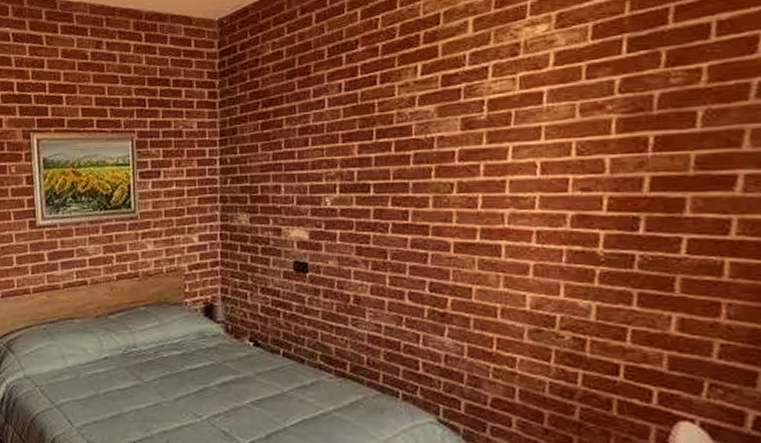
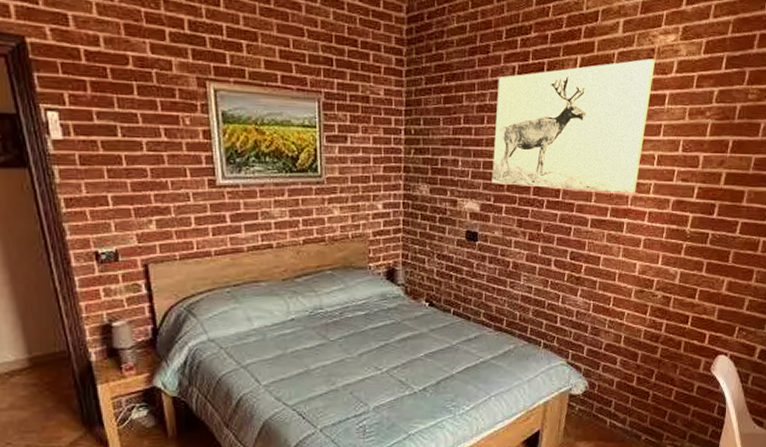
wall art: none [321,54,523,211] -> present [492,58,656,194]

